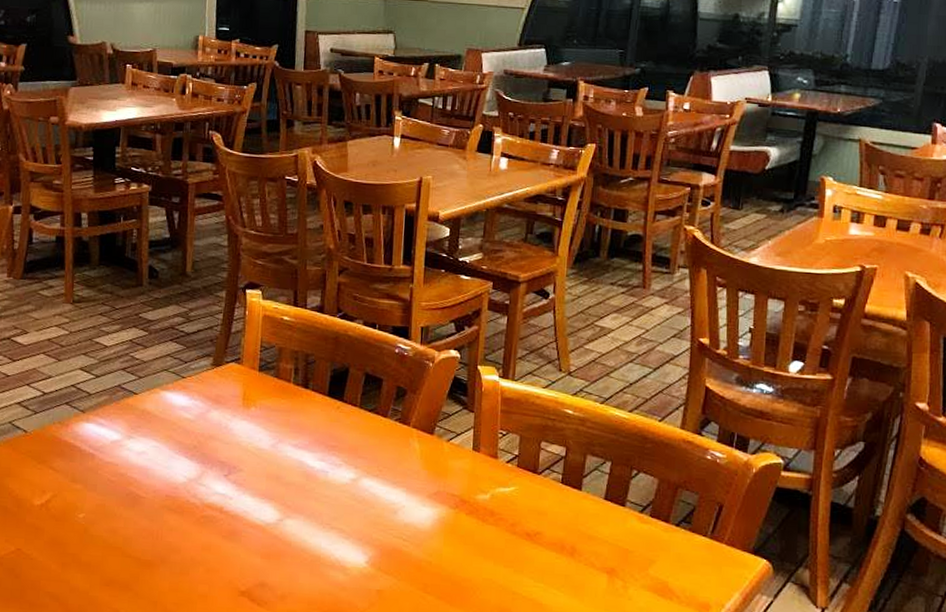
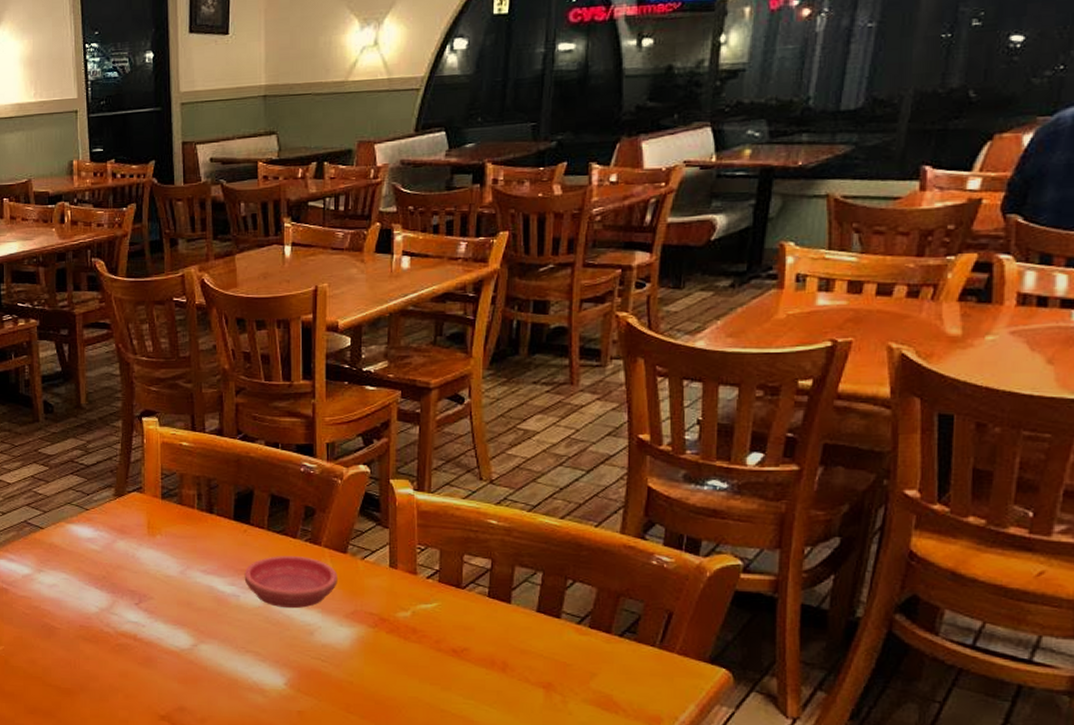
saucer: none [334,434,424,487] -> present [244,556,338,609]

